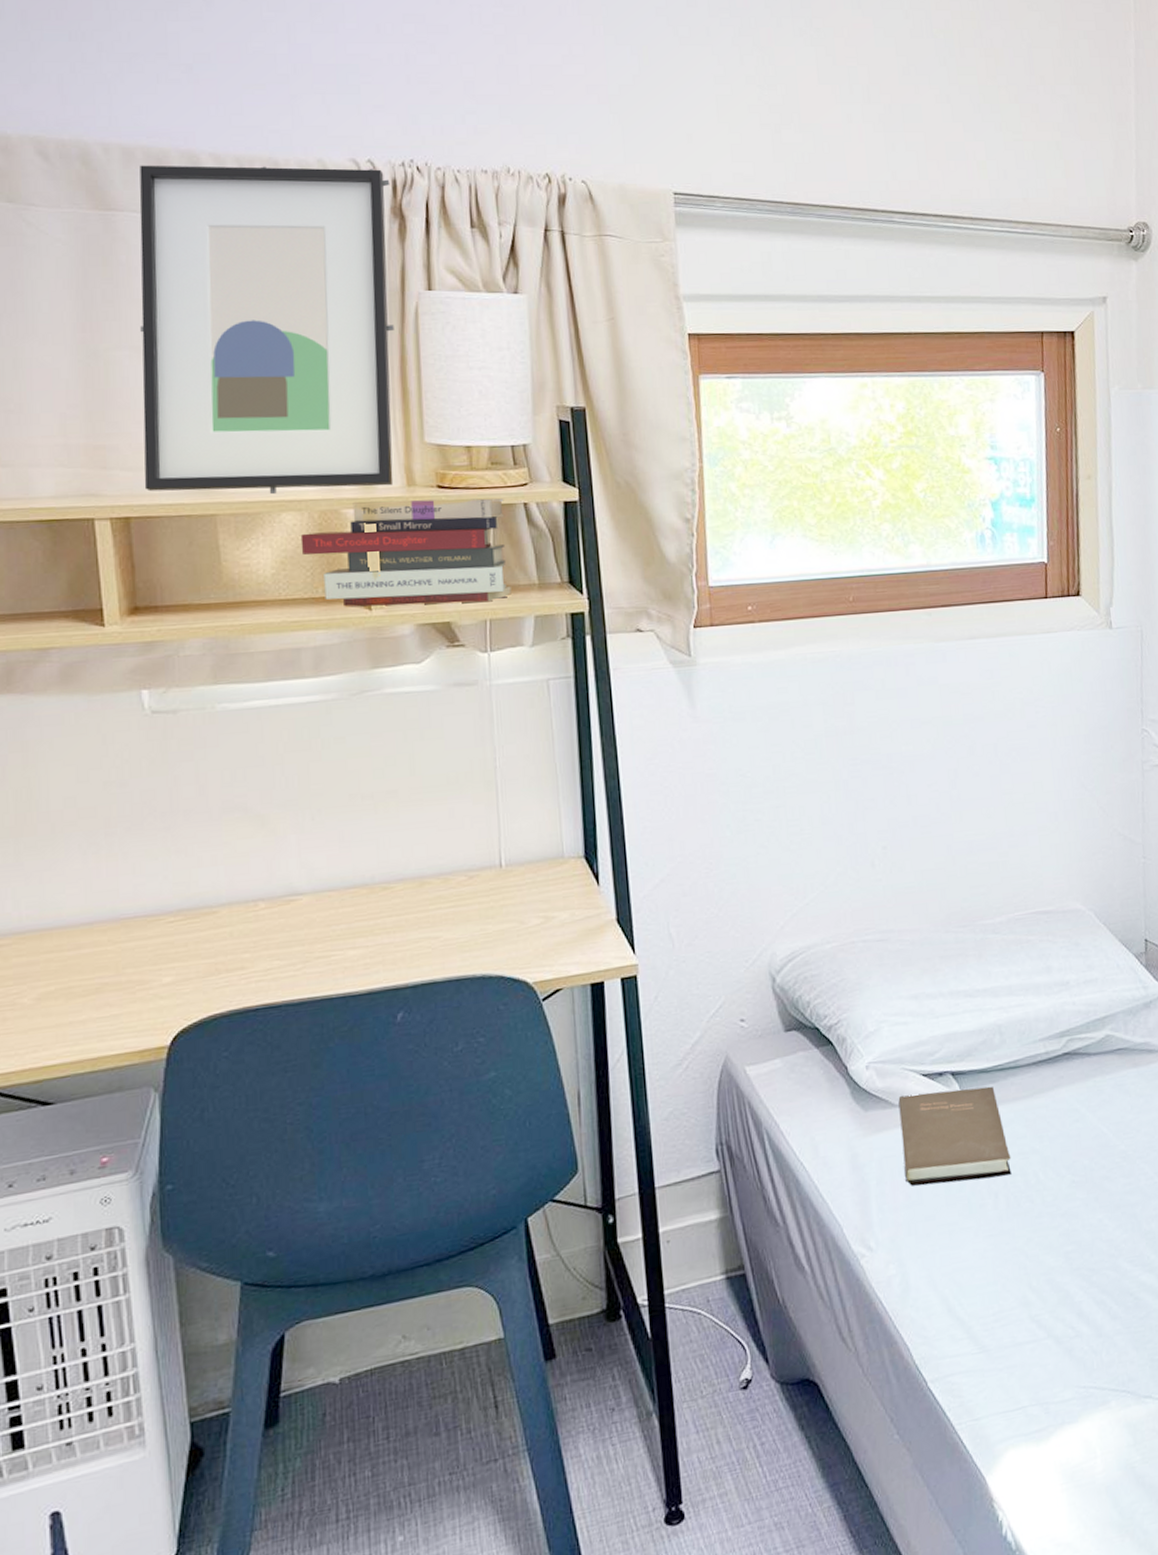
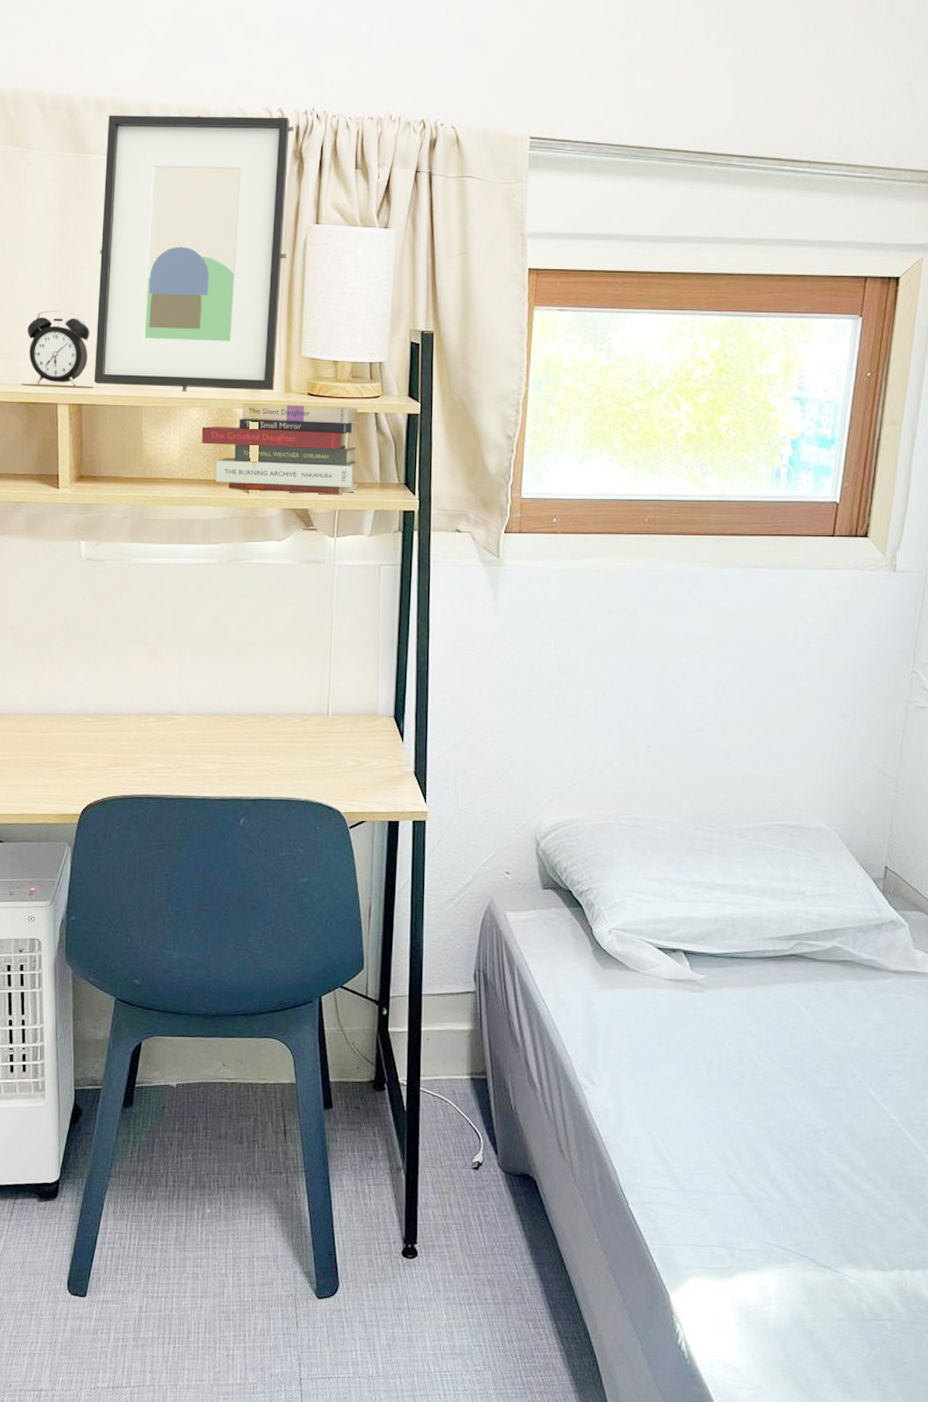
alarm clock: none [37,401,146,500] -> present [21,309,94,389]
book: present [898,1086,1012,1187] -> none [631,961,729,1050]

